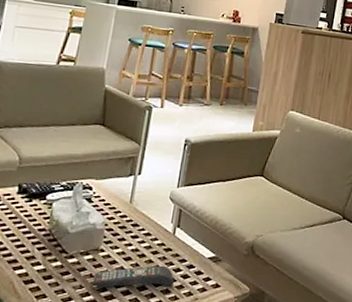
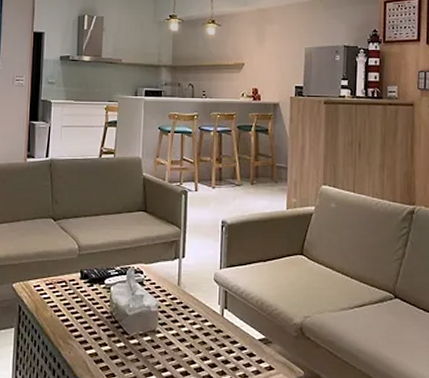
remote control: present [93,265,174,288] -> none [154,347,228,369]

